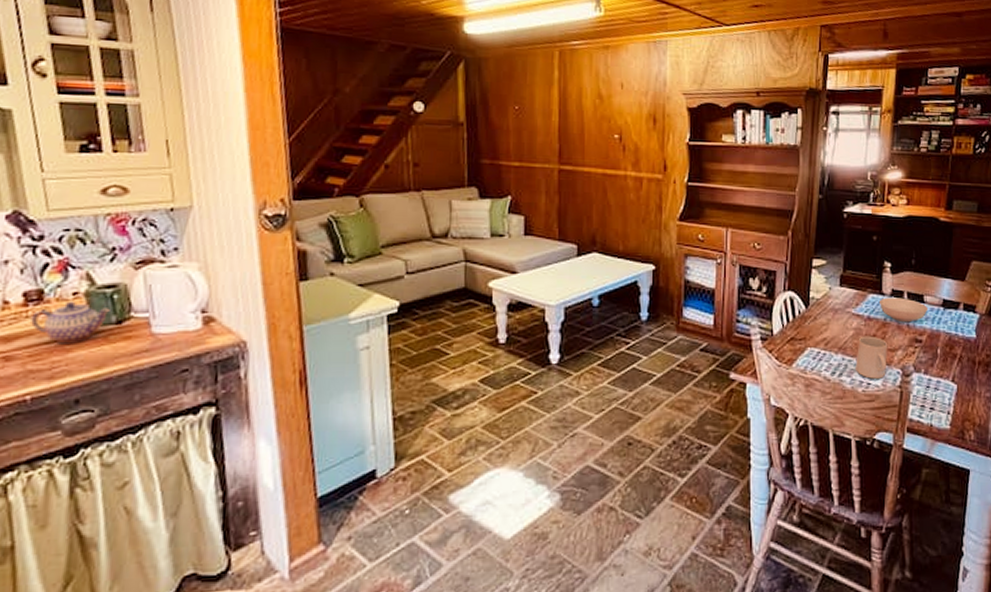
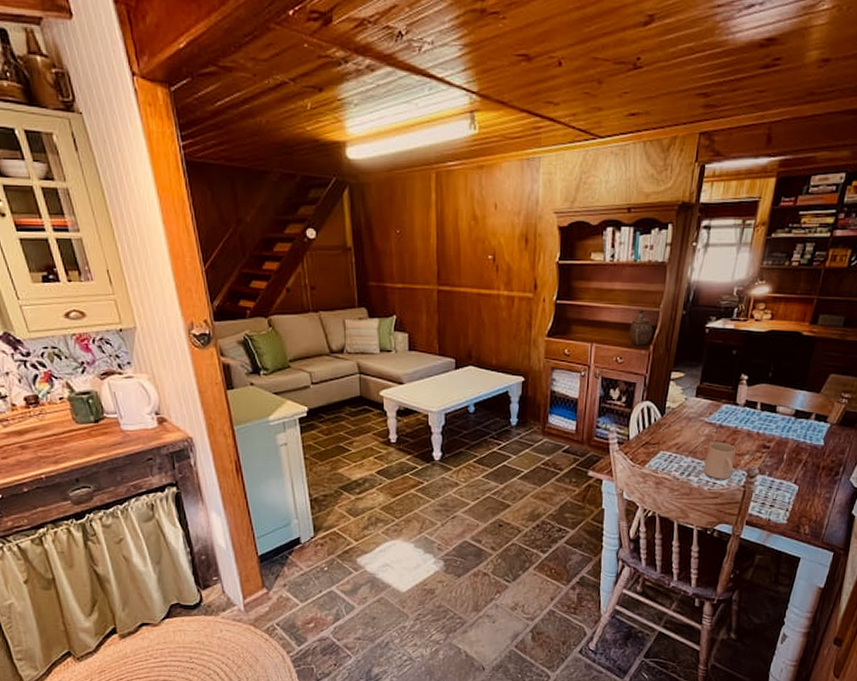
teapot: present [31,301,112,344] -> none [34,404,90,437]
decorative jar: none [766,193,790,232] -> present [629,309,653,347]
bowl: present [880,297,929,323] -> none [732,407,780,431]

